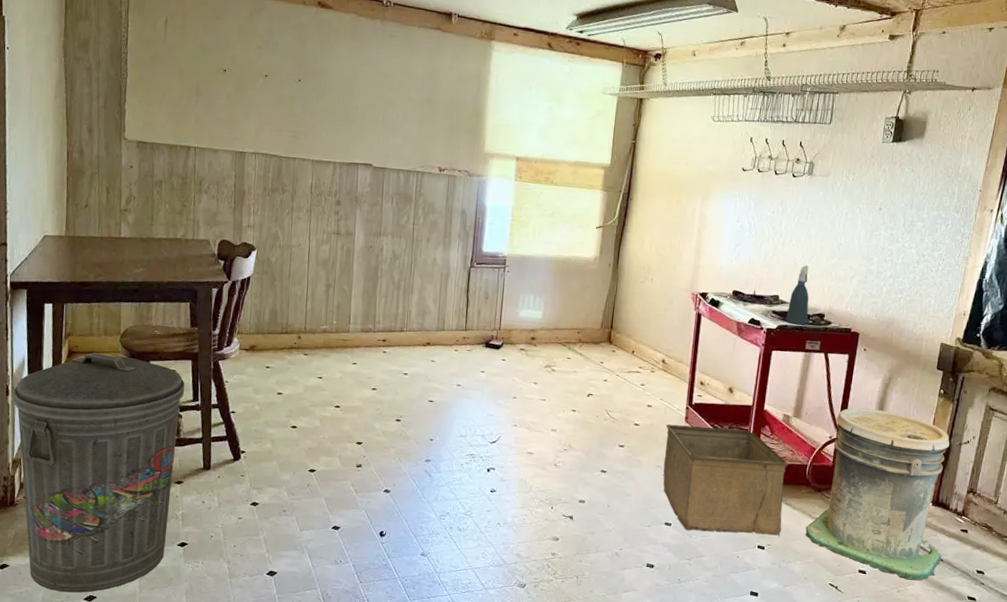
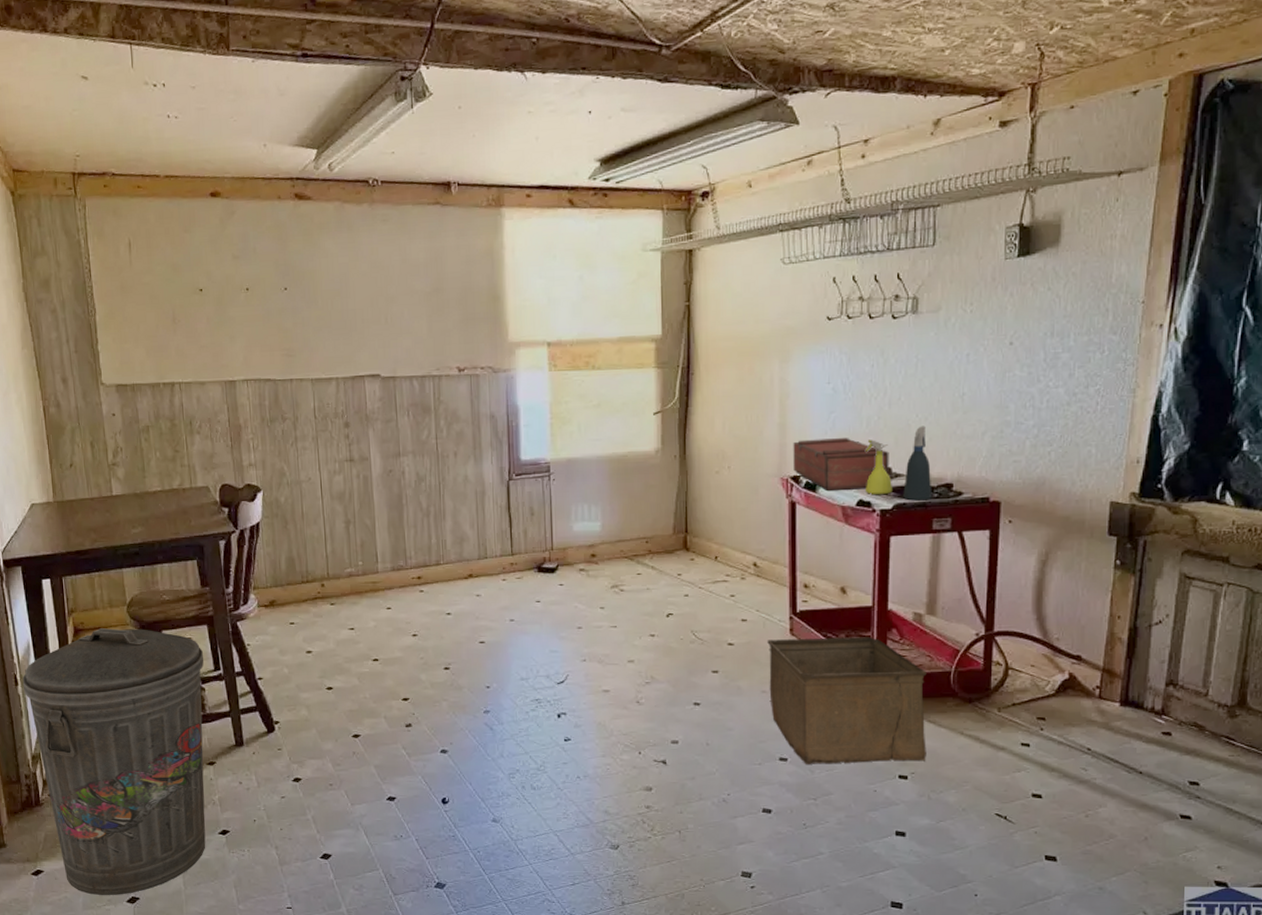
wooden crate: none [702,264,779,310] -> present [793,438,889,490]
spray bottle: none [756,271,778,317] -> present [865,440,892,495]
bucket: present [800,408,950,581] -> none [950,593,1140,801]

